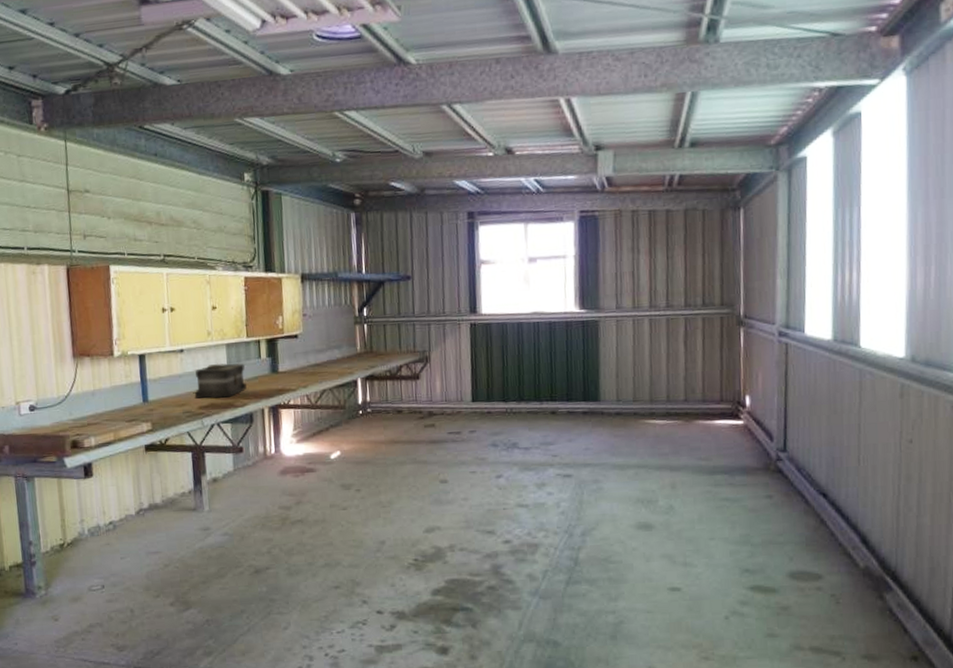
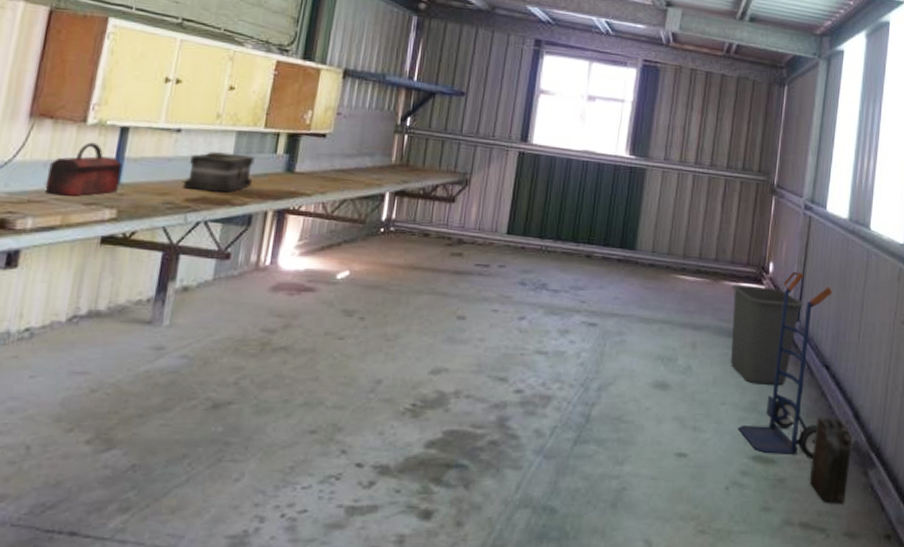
toolbox: none [96,371,148,417] -> present [44,142,123,198]
garbage can: none [706,420,790,518] -> present [730,284,804,386]
handcart: none [731,402,822,585] -> present [738,271,833,458]
jerry can: none [816,542,863,628] -> present [809,415,853,503]

